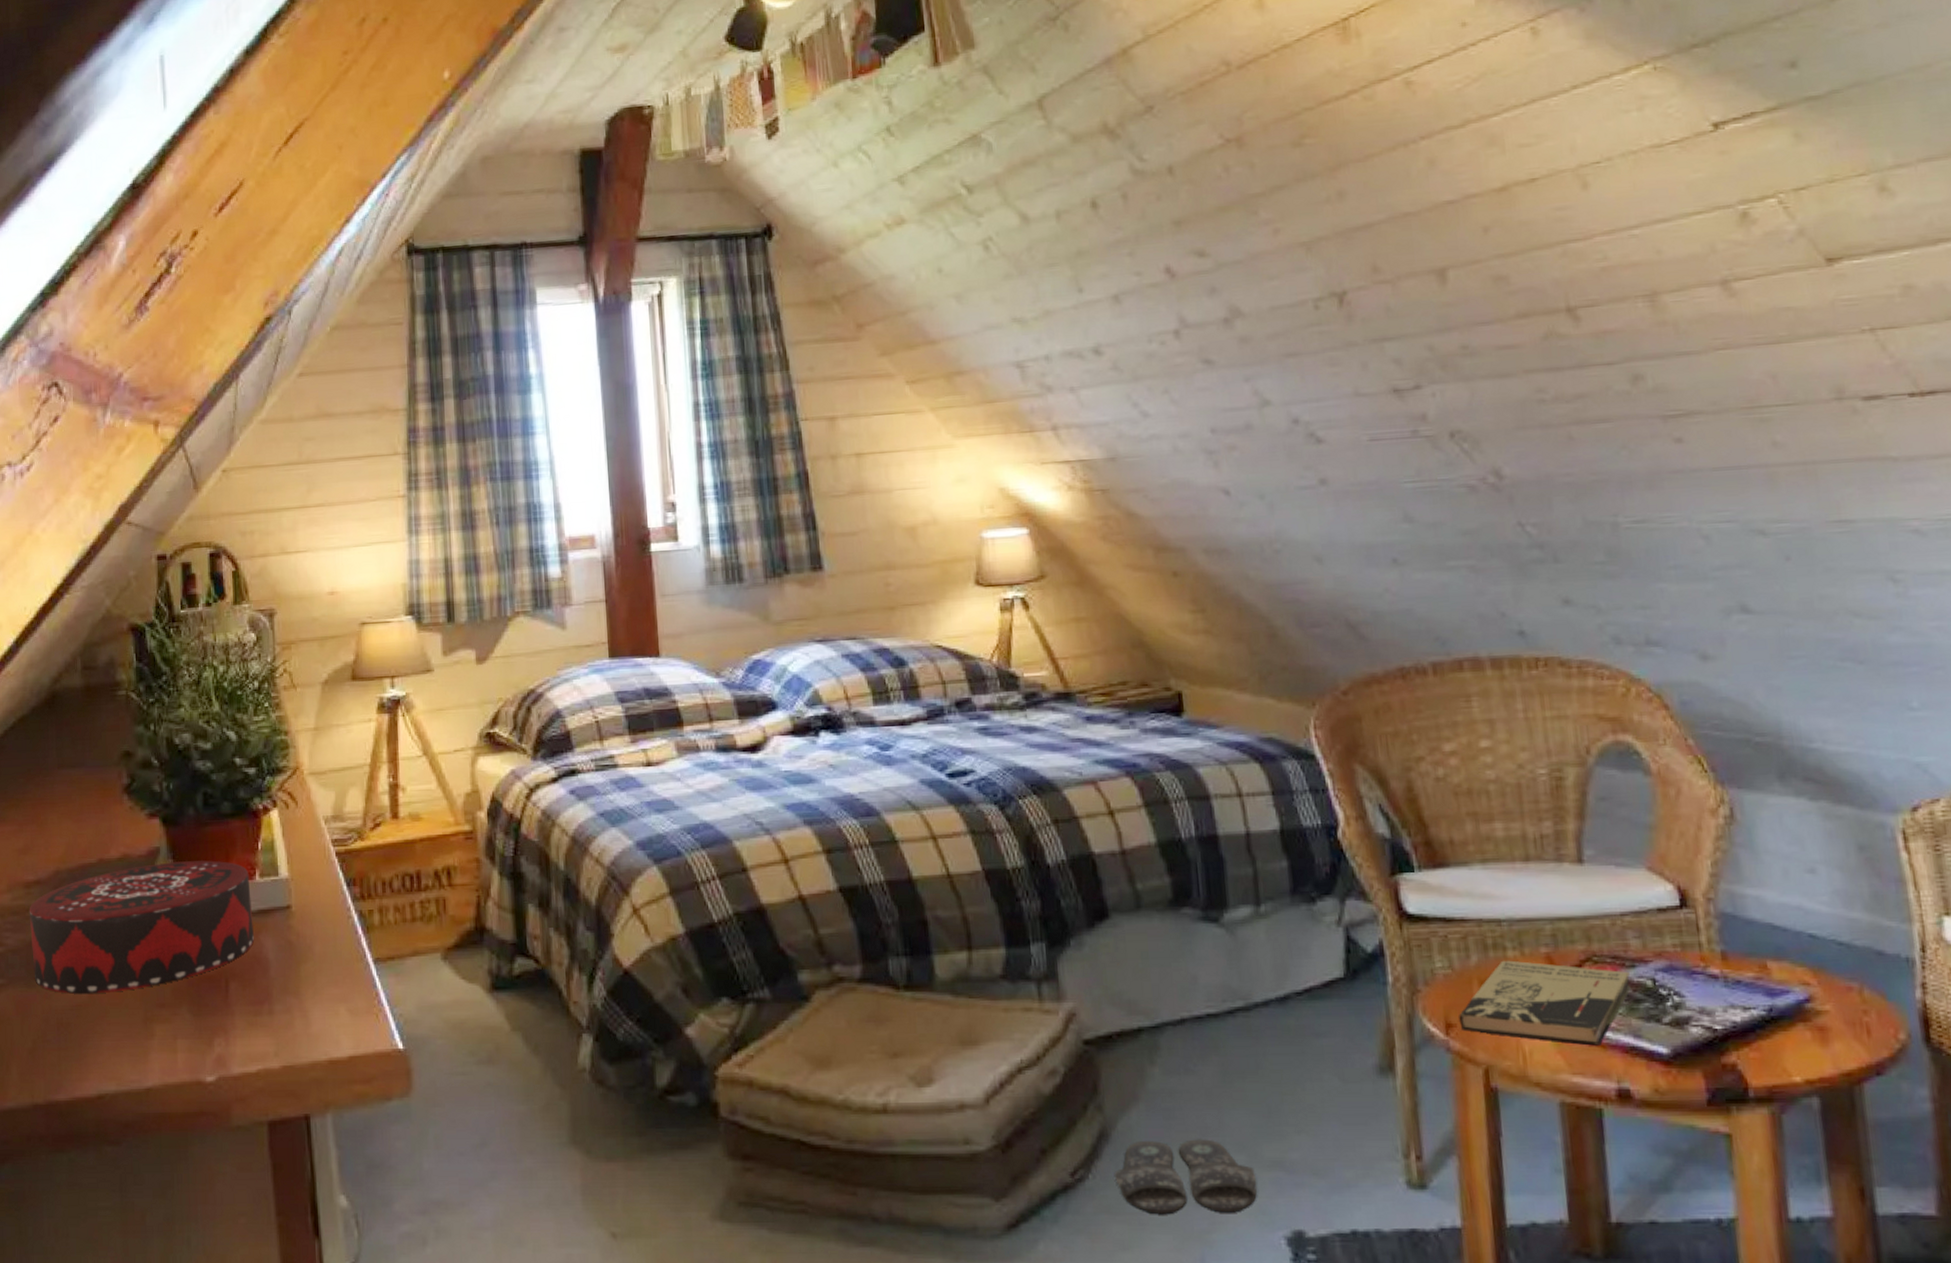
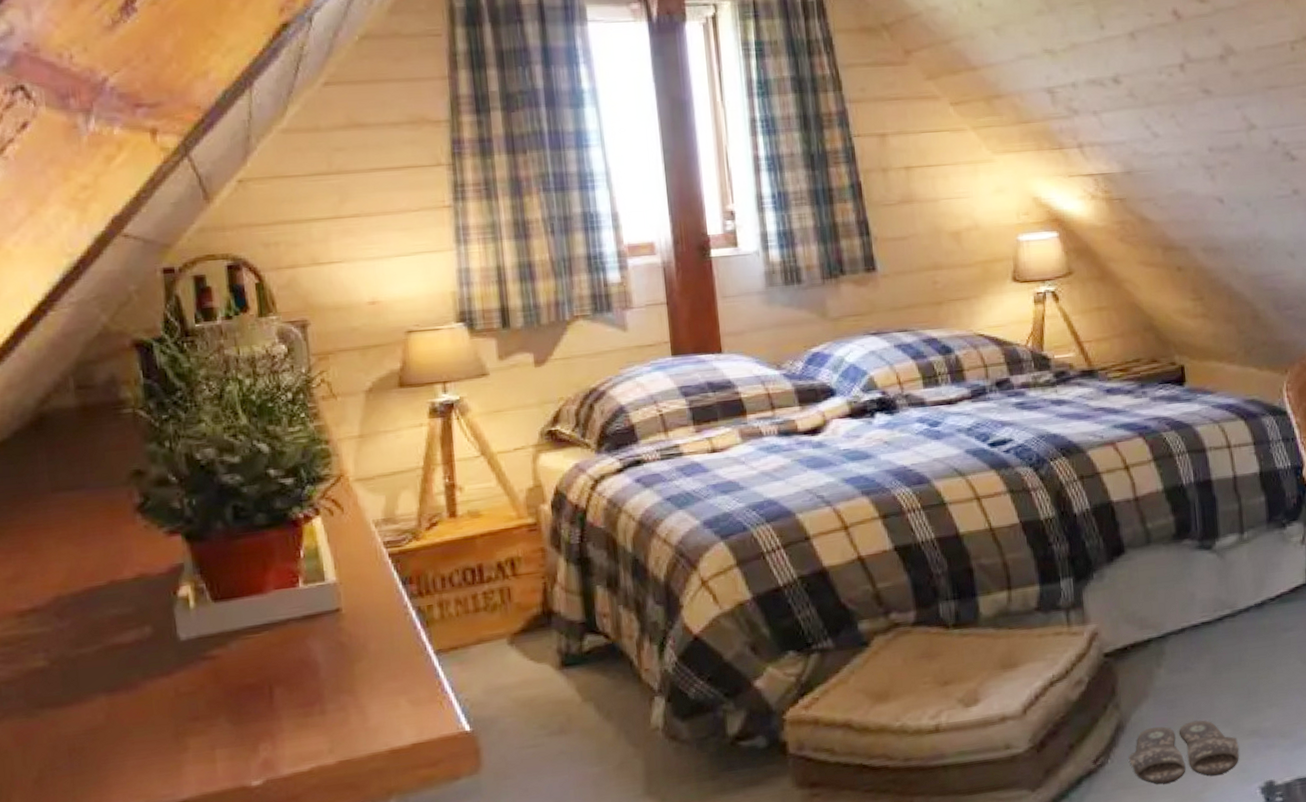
decorative box: present [29,860,254,994] -> none [24,572,300,719]

